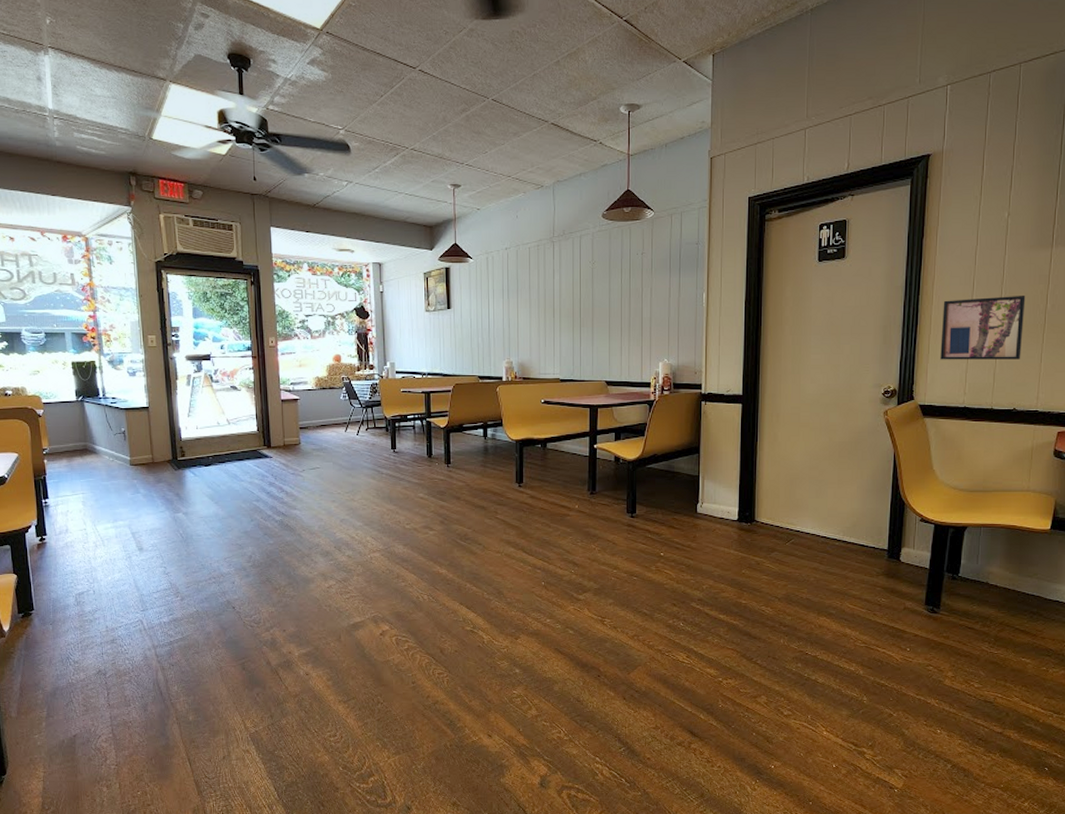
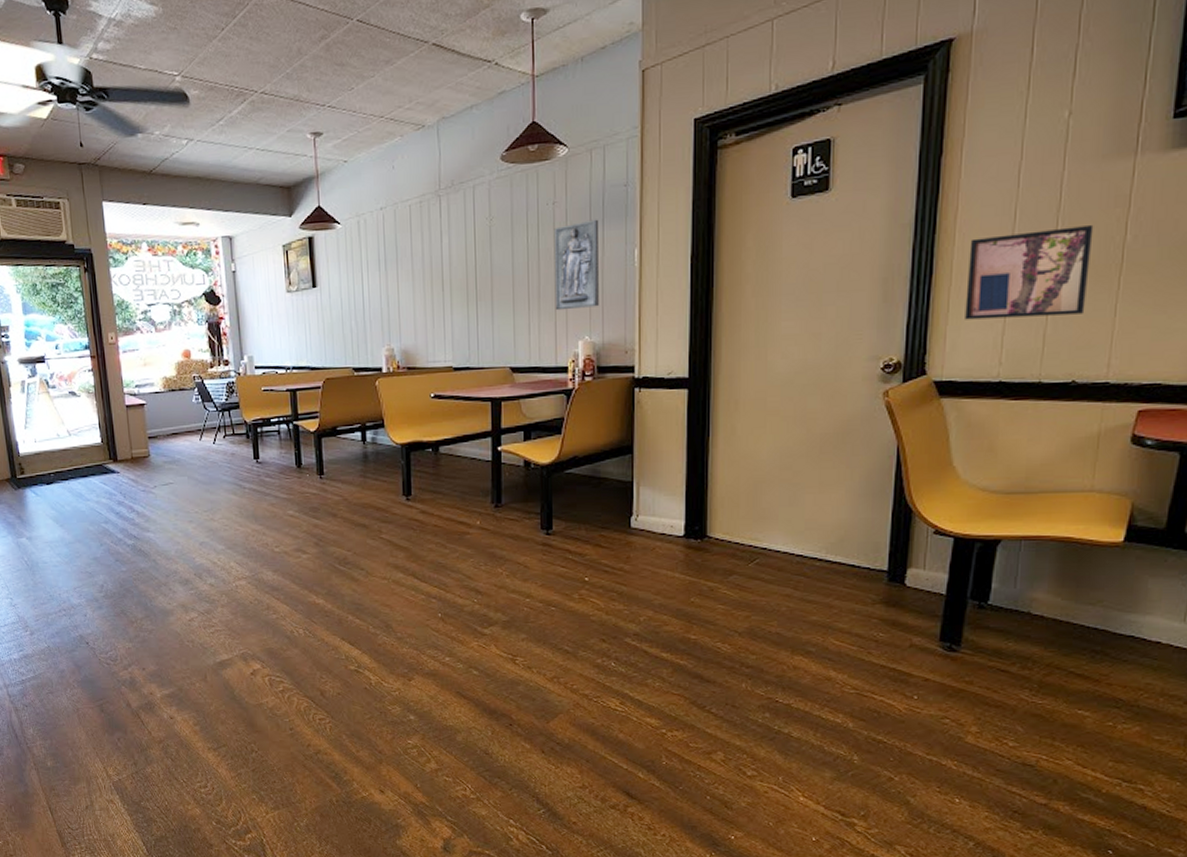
relief panel: none [641,268,676,338] -> present [553,219,599,311]

